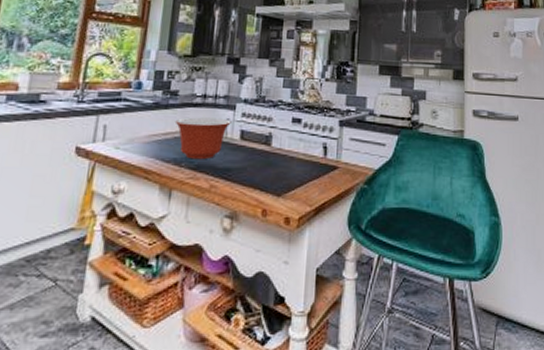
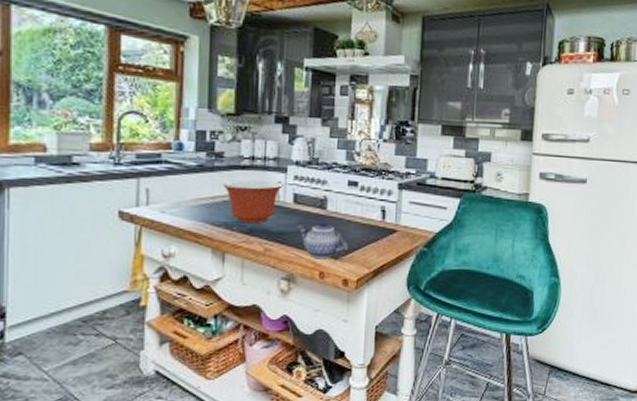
teapot: none [243,157,291,196] -> present [298,221,348,259]

